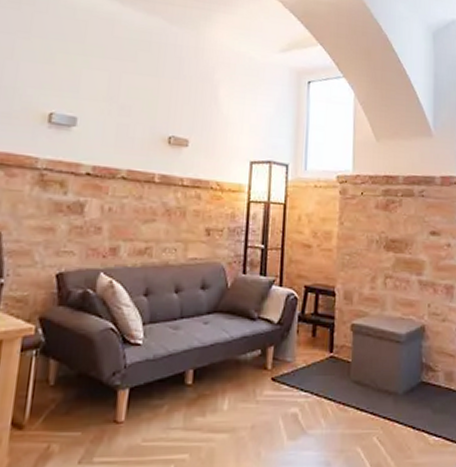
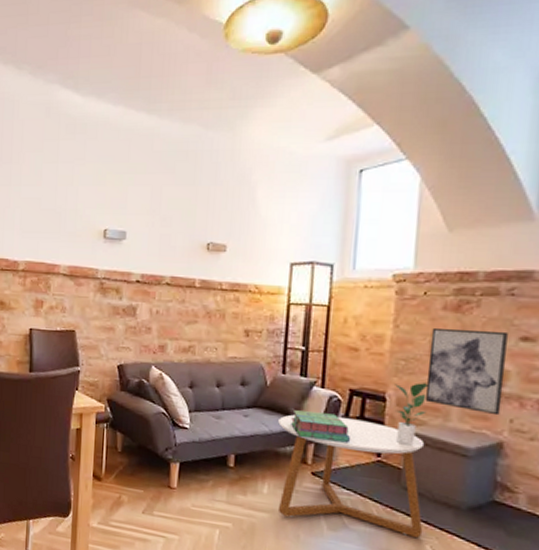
coffee table: none [238,314,370,433] -> present [277,414,425,537]
stack of books: none [251,312,307,342] -> present [291,410,351,443]
potted plant: none [342,276,368,337] -> present [395,382,428,446]
wall art: none [366,224,423,302] -> present [424,327,509,416]

